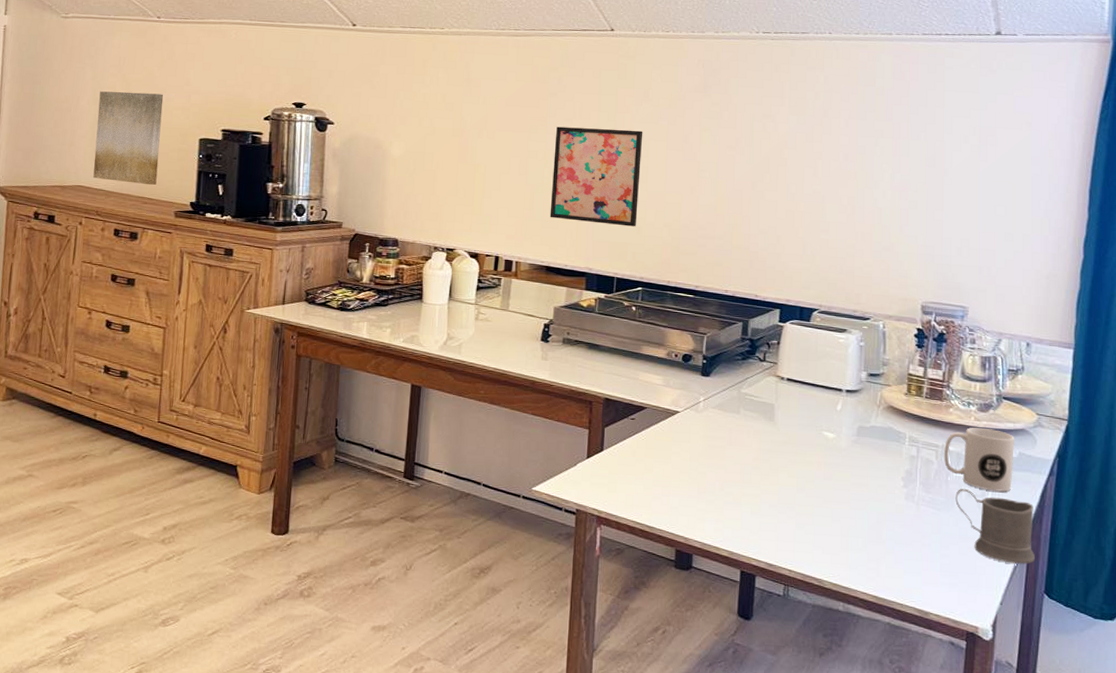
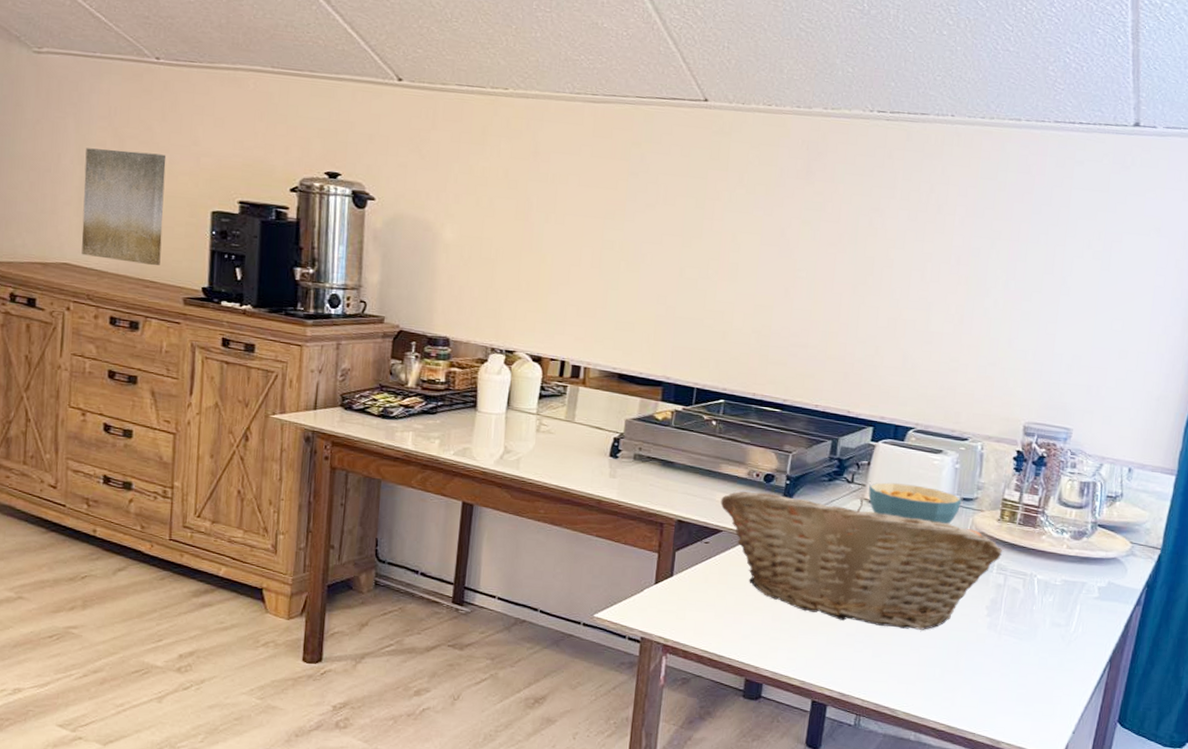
wall art: present [550,126,643,227] -> none [624,212,735,332]
fruit basket: none [643,370,912,501] -> present [720,491,1002,630]
cereal bowl: none [780,360,869,398] -> present [868,482,962,524]
mug: present [944,427,1014,492] -> none [1031,555,1105,622]
mug: present [955,488,1035,565] -> none [1038,617,1117,694]

